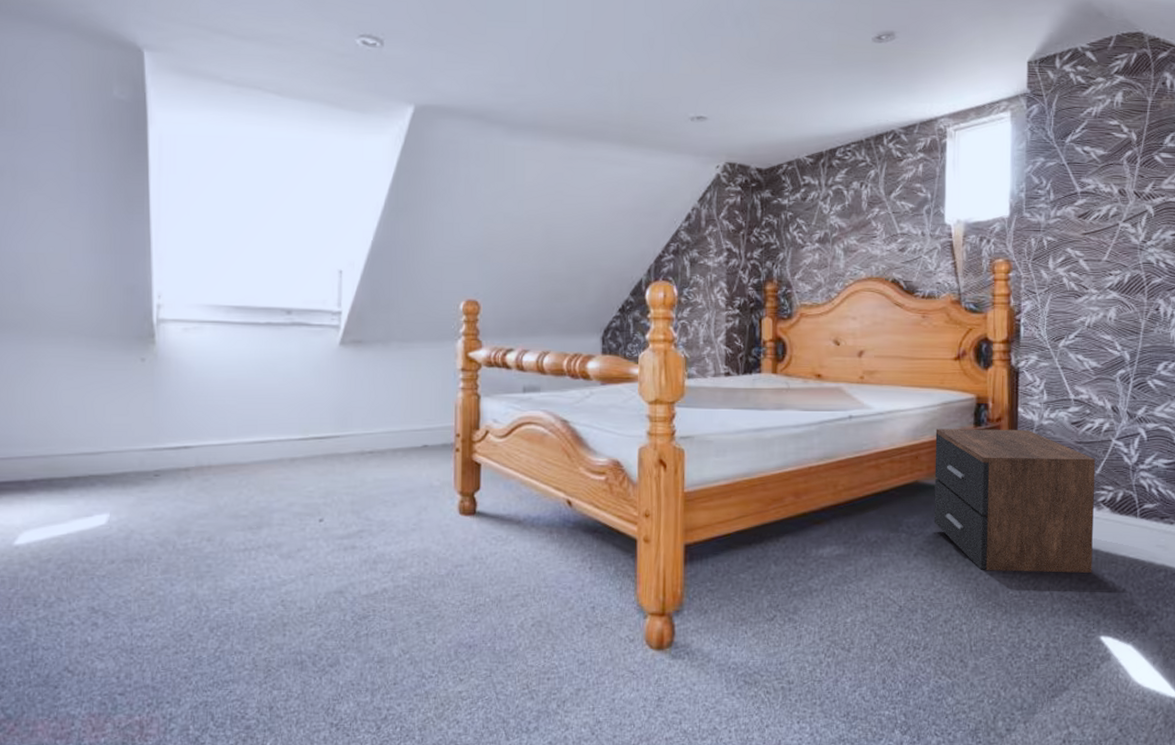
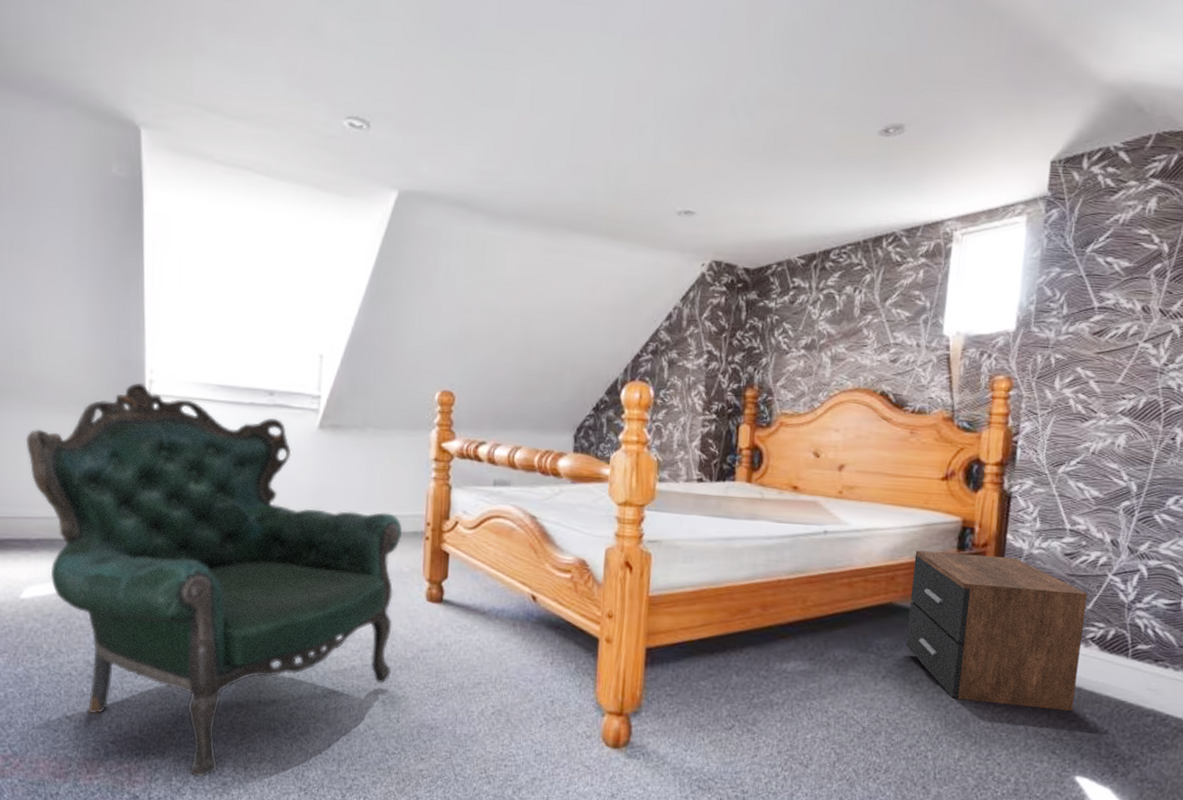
armchair: none [20,308,431,724] -> present [26,382,402,778]

